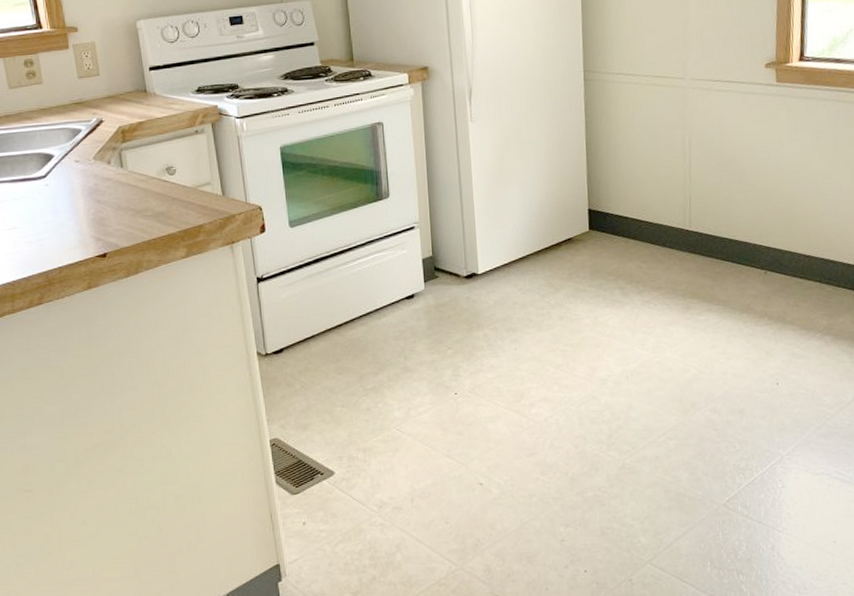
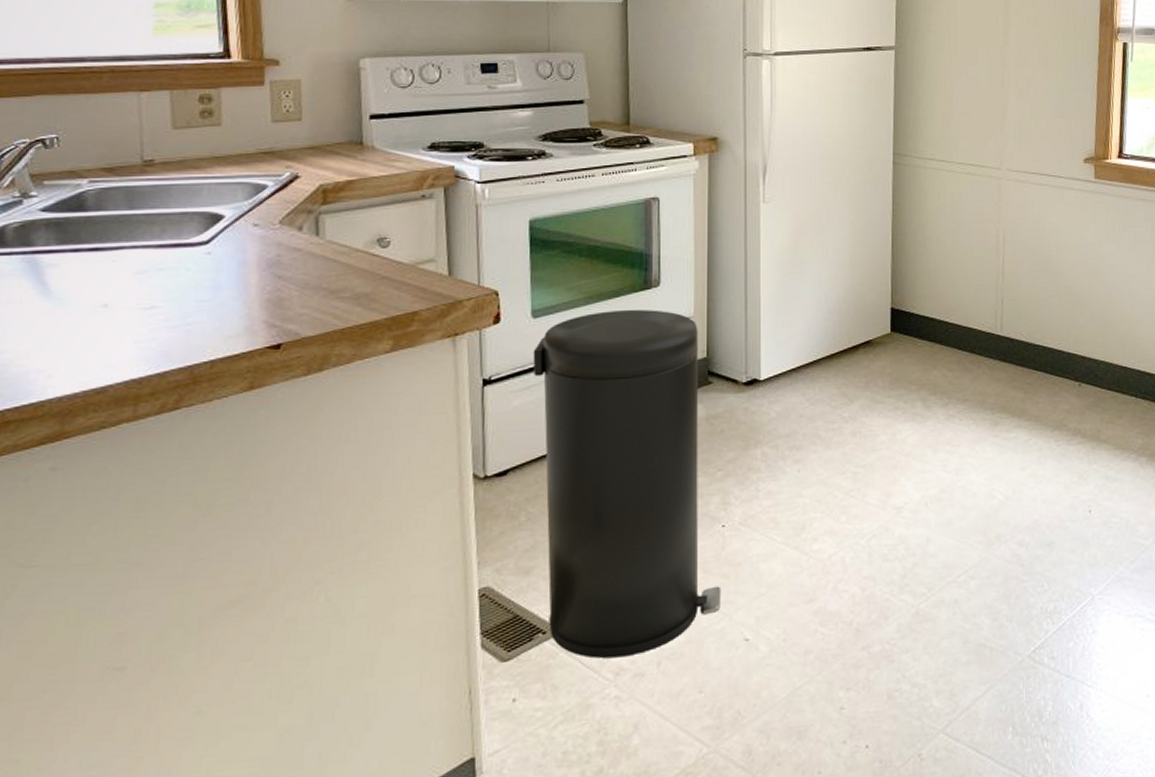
pedal bin: none [293,217,458,495] -> present [533,309,722,659]

